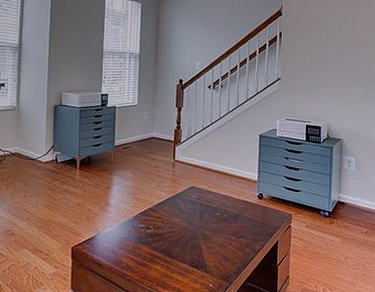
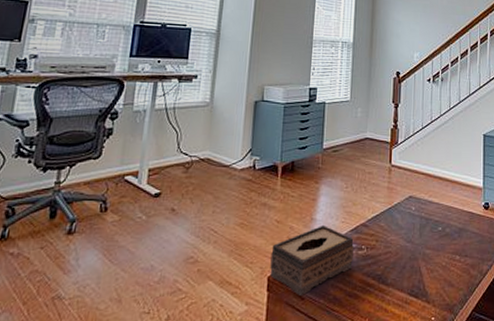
tissue box: none [73,209,143,263] -> present [270,226,354,295]

